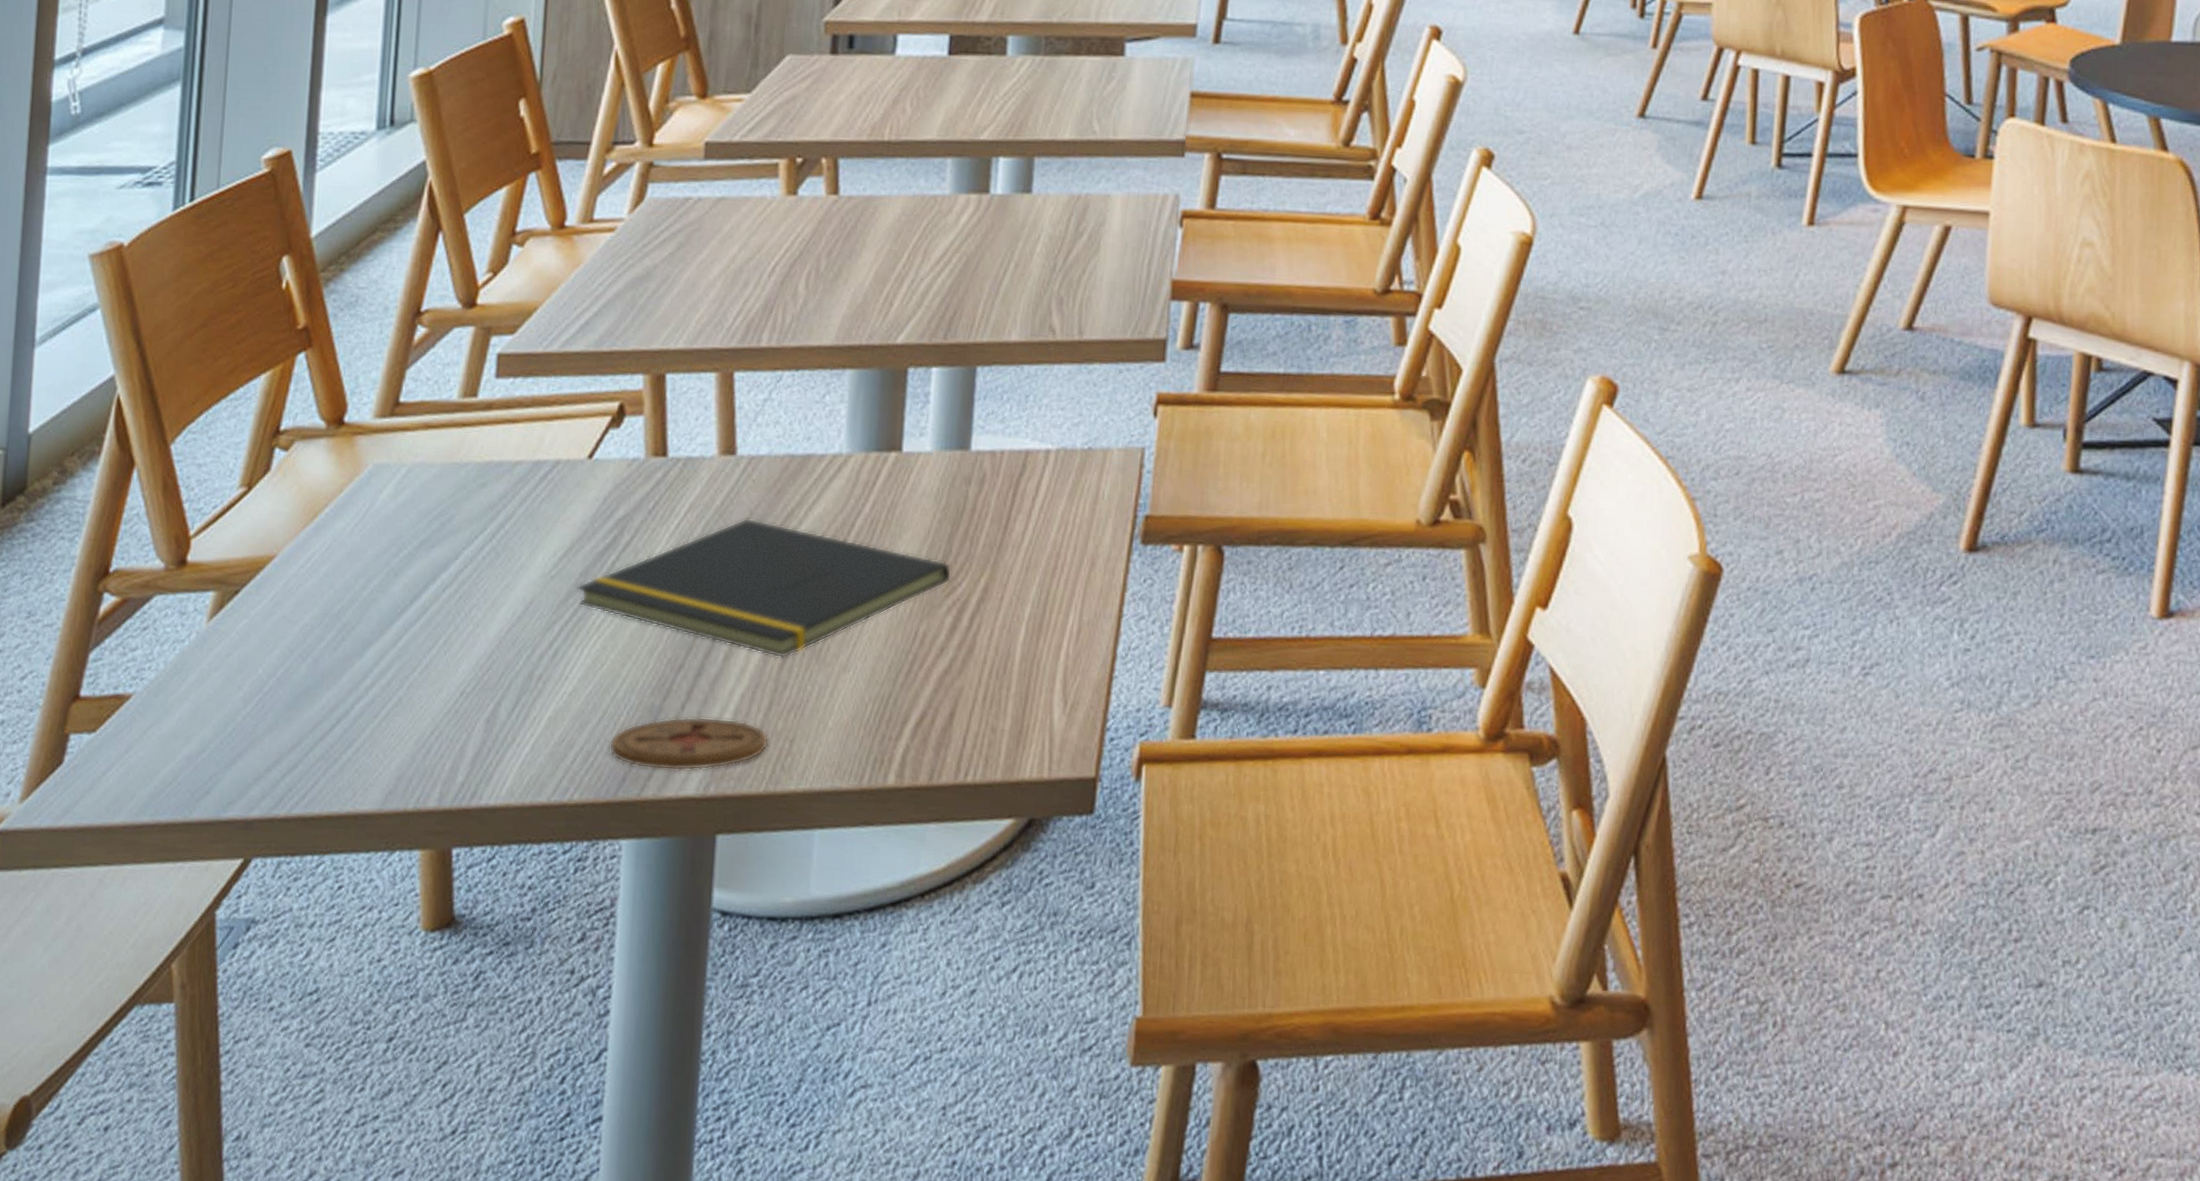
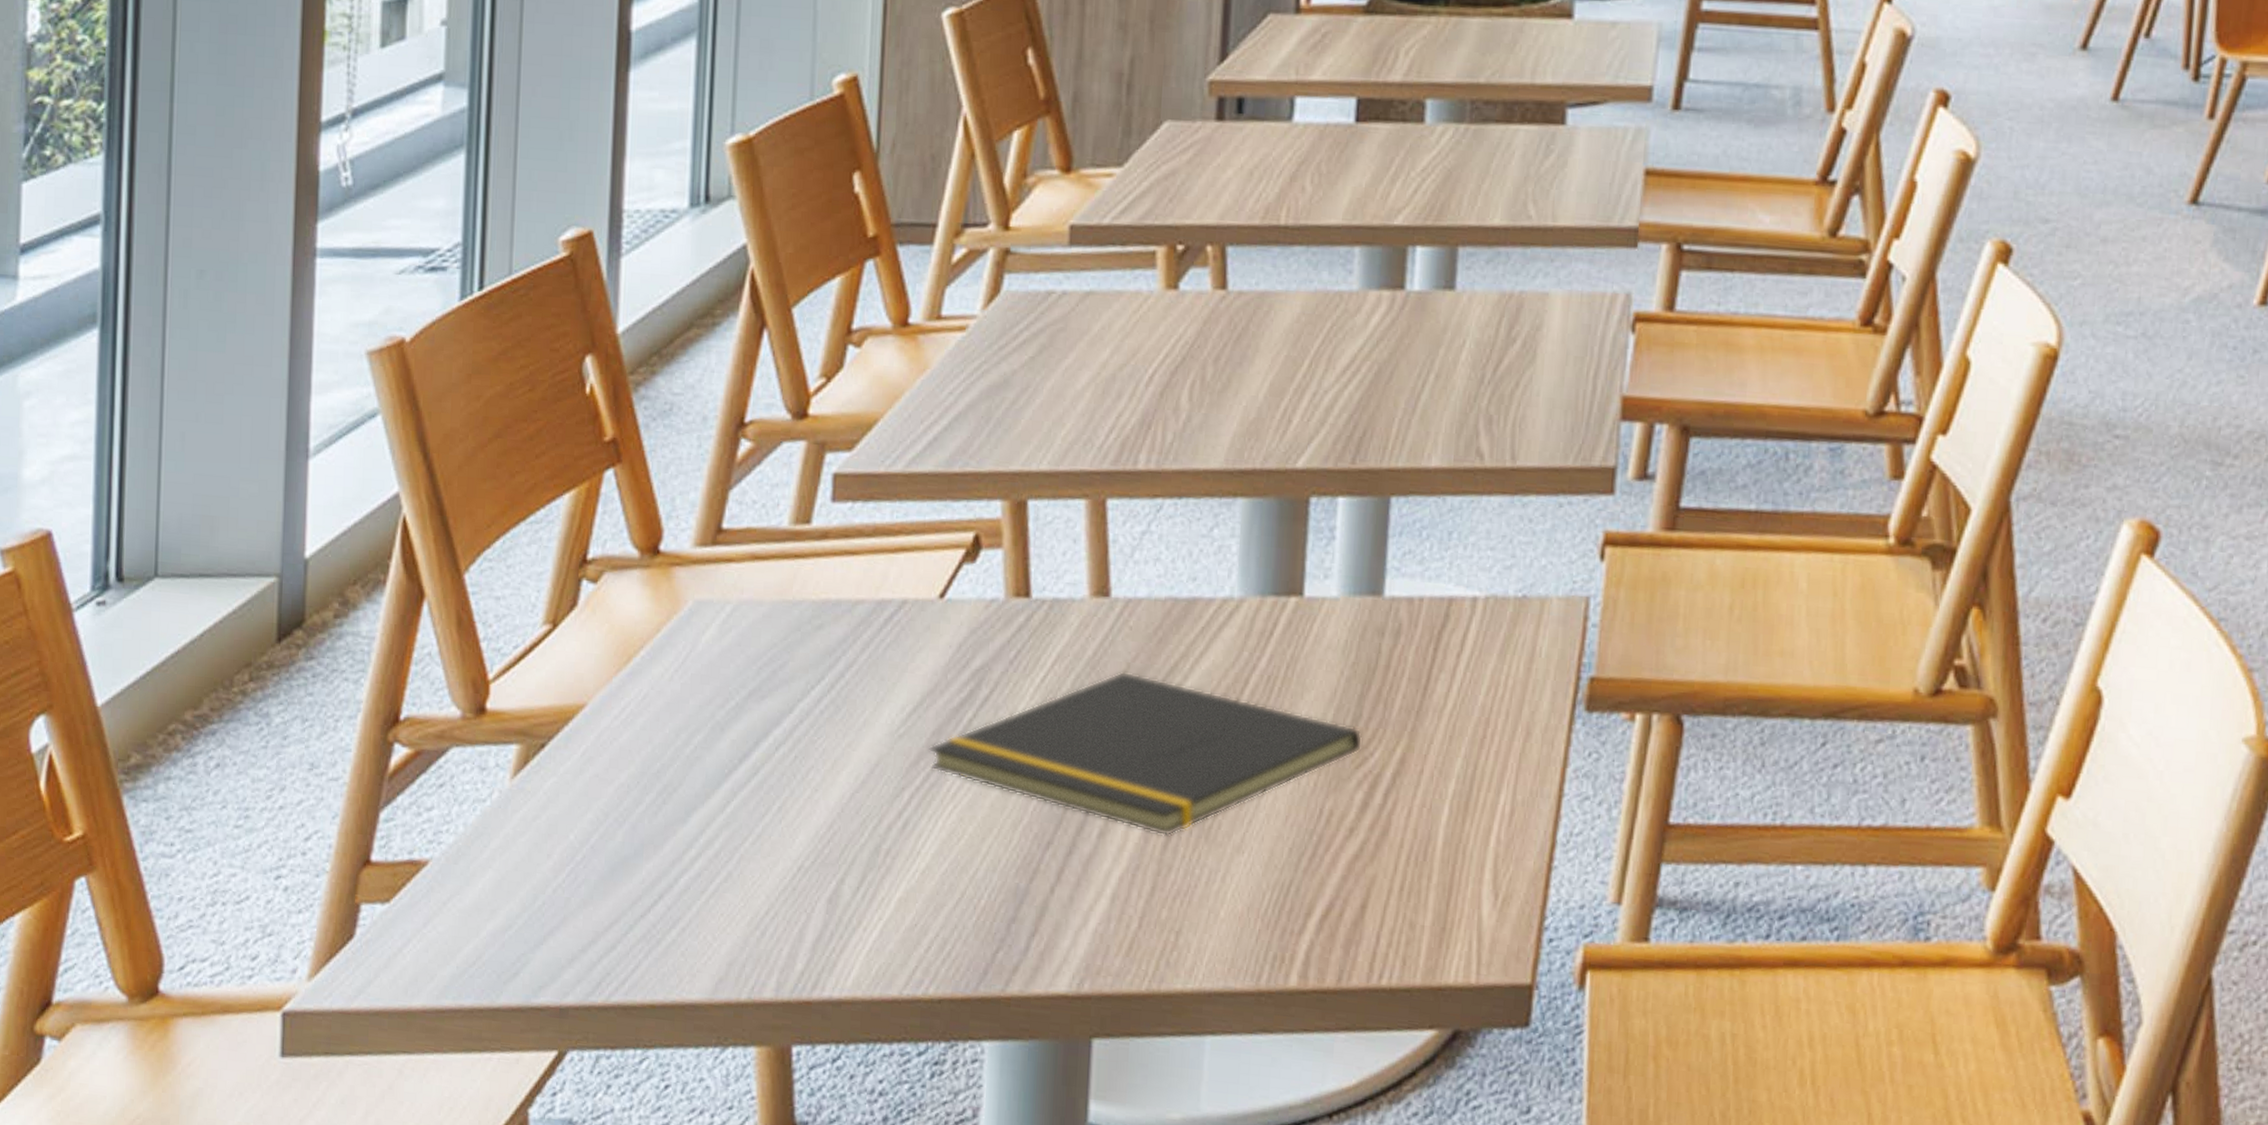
coaster: present [609,716,769,771] -> none [968,901,1151,965]

